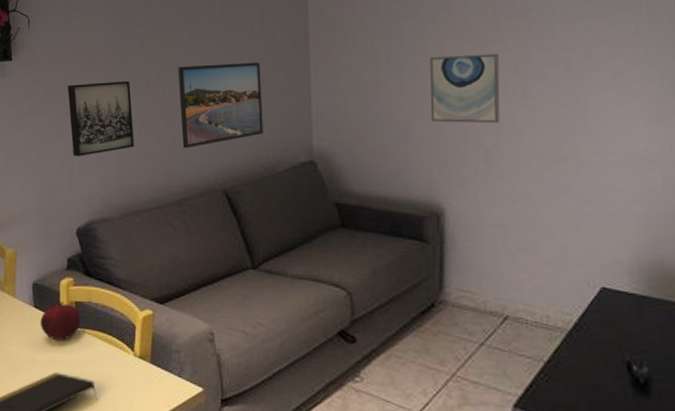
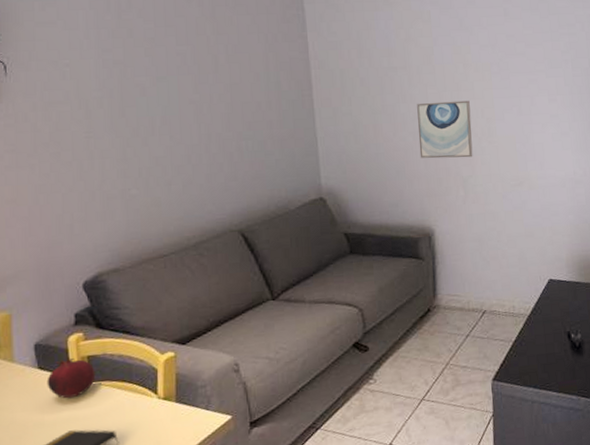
wall art: present [67,81,135,156] -> none [60,130,143,209]
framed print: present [178,62,263,149] -> none [184,109,275,194]

